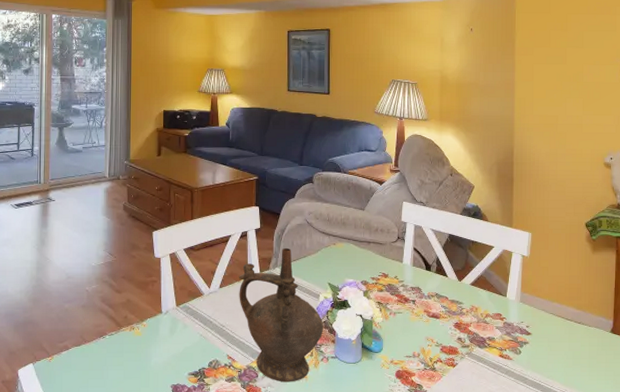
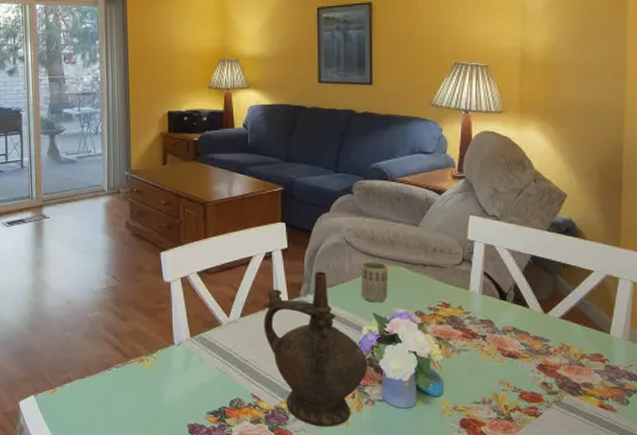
cup: none [318,239,341,274] -> present [360,261,388,303]

